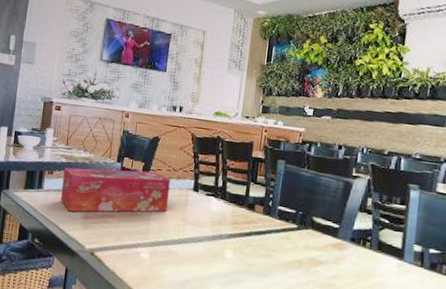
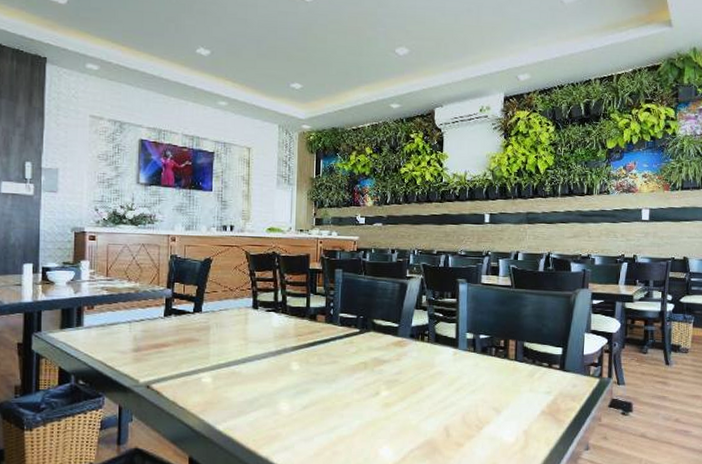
tissue box: present [61,167,170,212] -> none [106,293,227,346]

